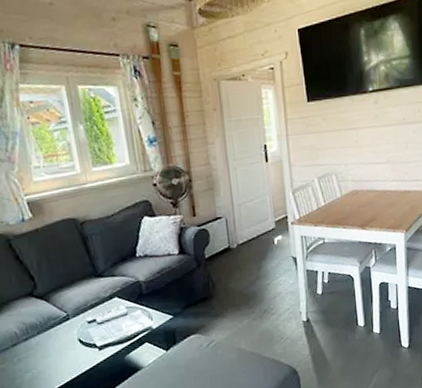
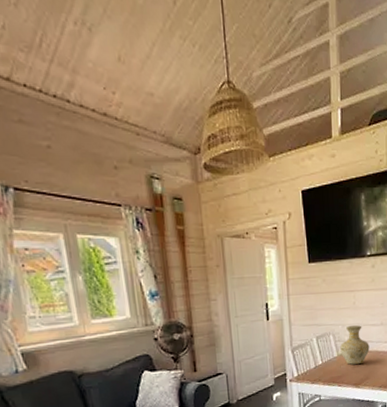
vase: none [343,164,375,205] -> present [340,325,370,365]

